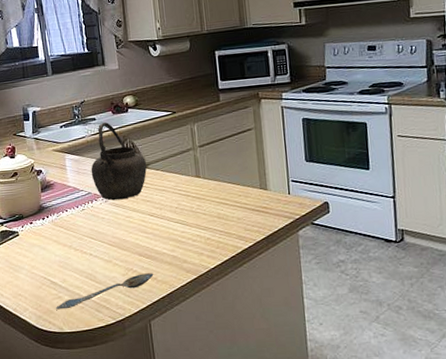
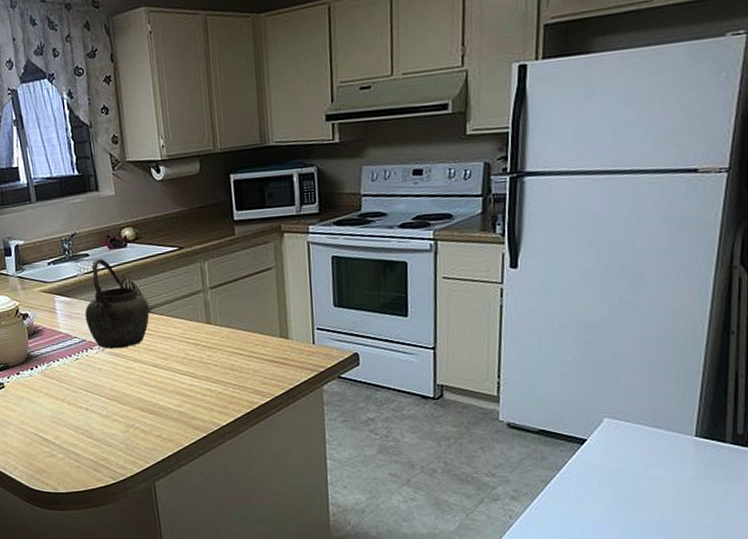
spoon: present [56,273,154,310] -> none [49,430,158,469]

